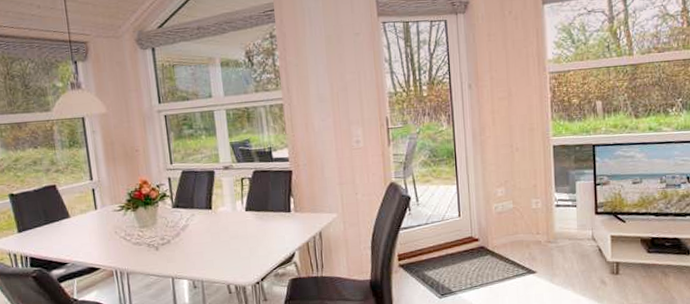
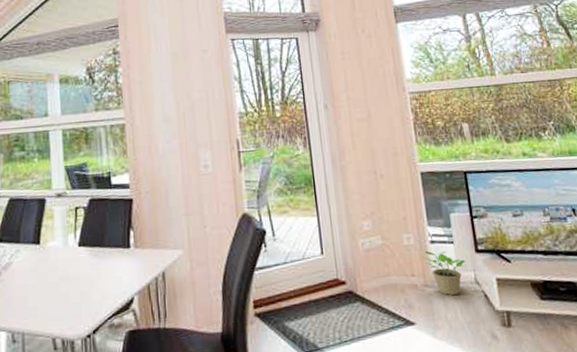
potted plant: none [547,213,586,249] -> present [422,251,466,295]

